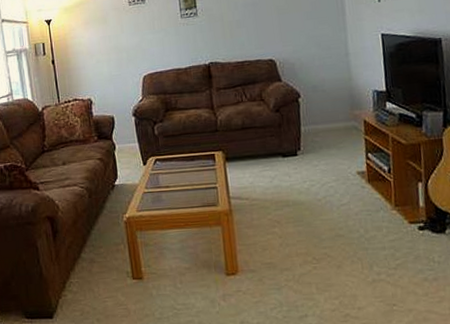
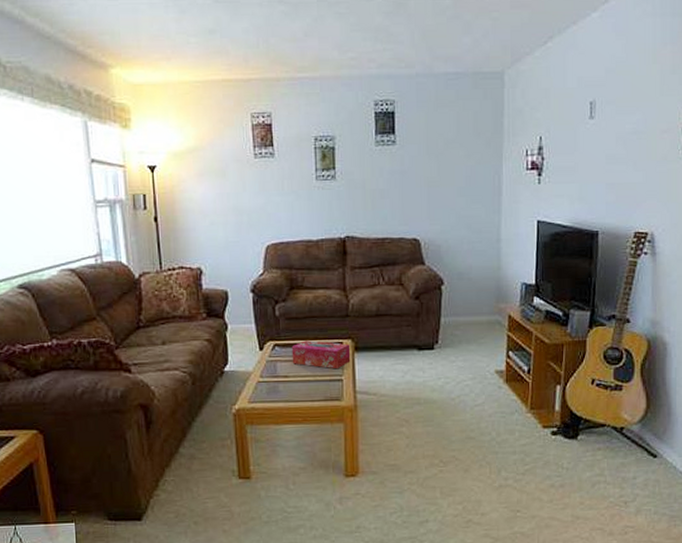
tissue box: none [170,154,223,178] -> present [291,340,351,369]

